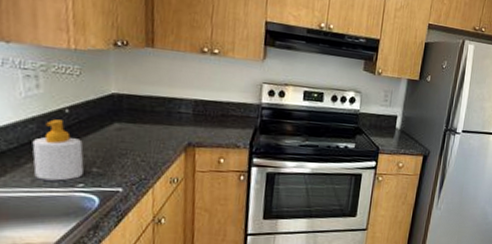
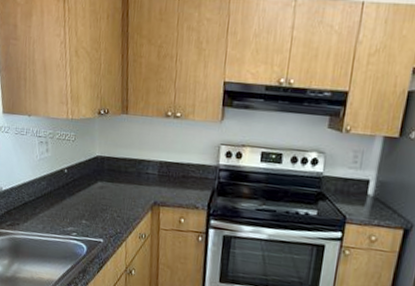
soap bottle: present [32,119,84,181] -> none [43,178,77,229]

